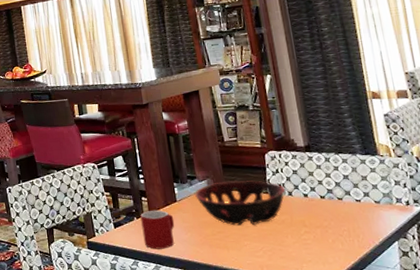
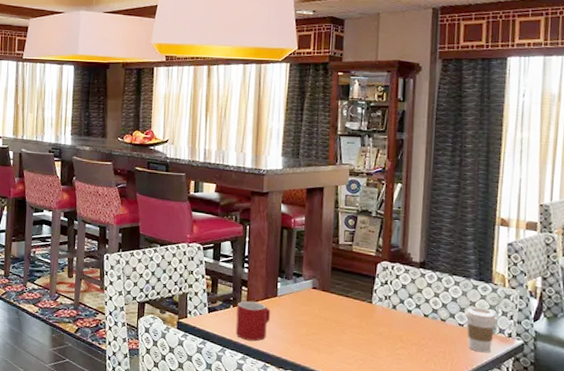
decorative bowl: present [195,180,286,226] -> none [297,284,391,332]
coffee cup: none [358,180,393,225] -> present [464,307,498,353]

